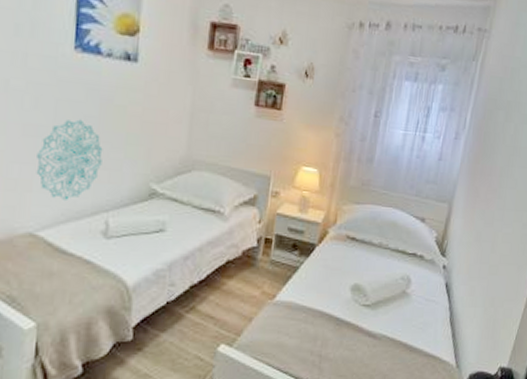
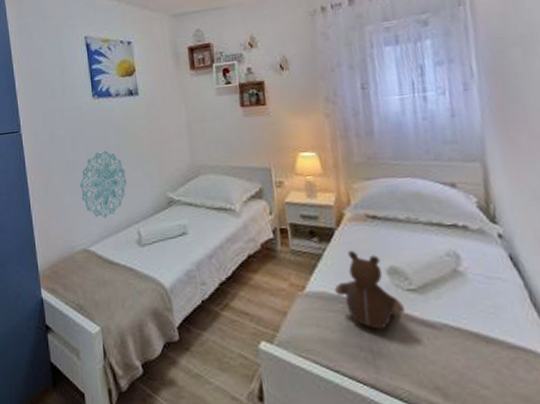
teddy bear: none [302,266,357,338] -> present [335,250,405,330]

